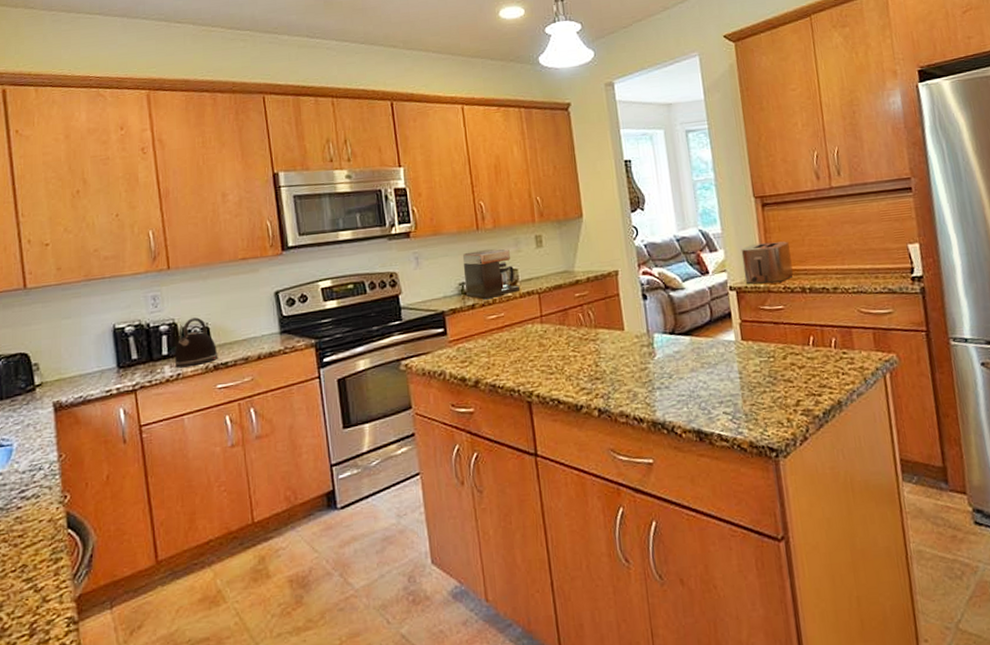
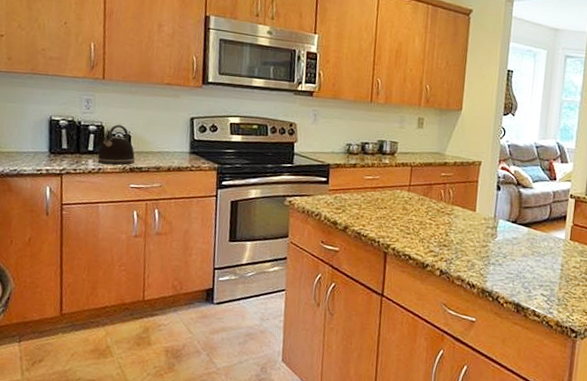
coffee maker: present [462,248,521,300] -> none [351,119,397,162]

